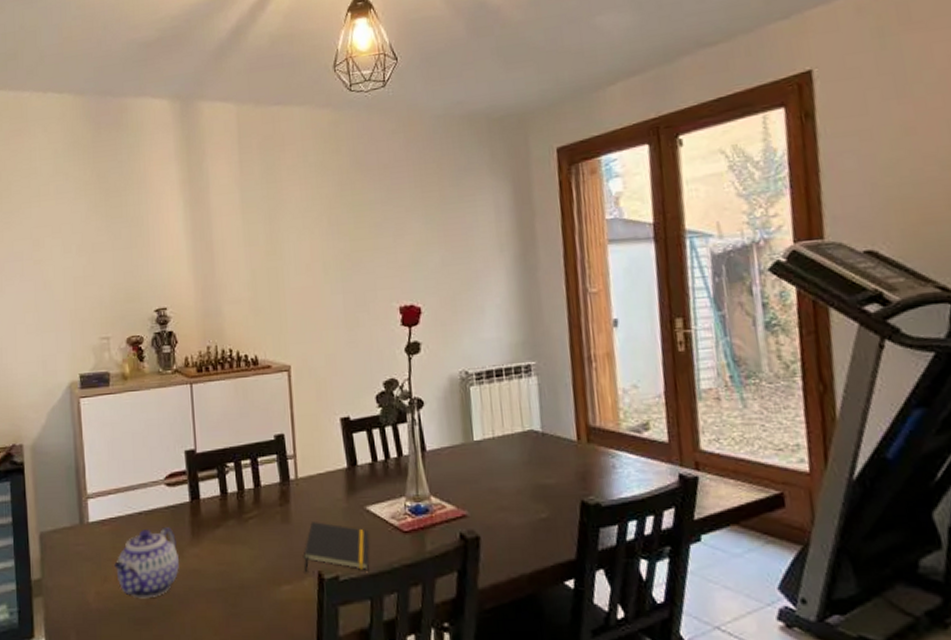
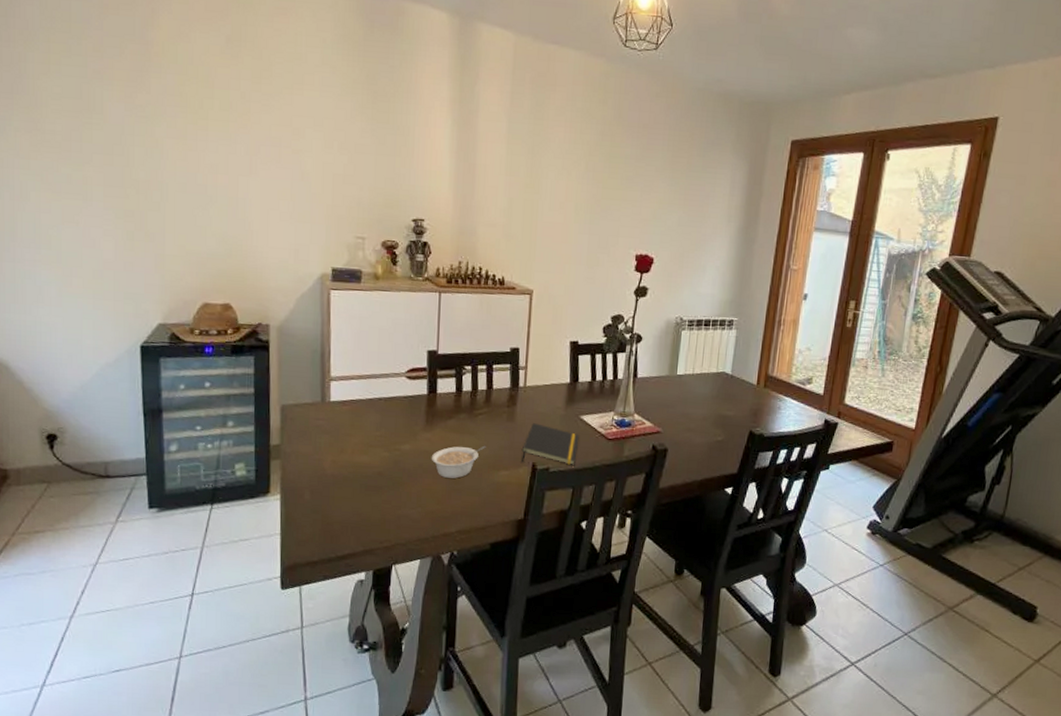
teapot: present [114,527,179,599] -> none [351,413,412,471]
legume: none [202,556,262,601] -> present [431,445,486,479]

